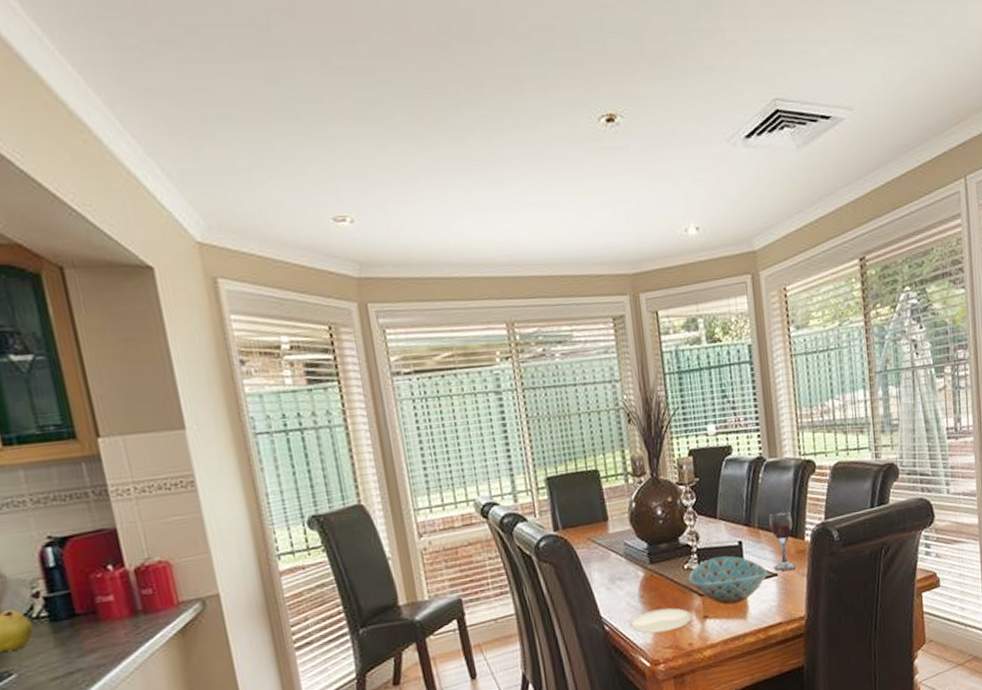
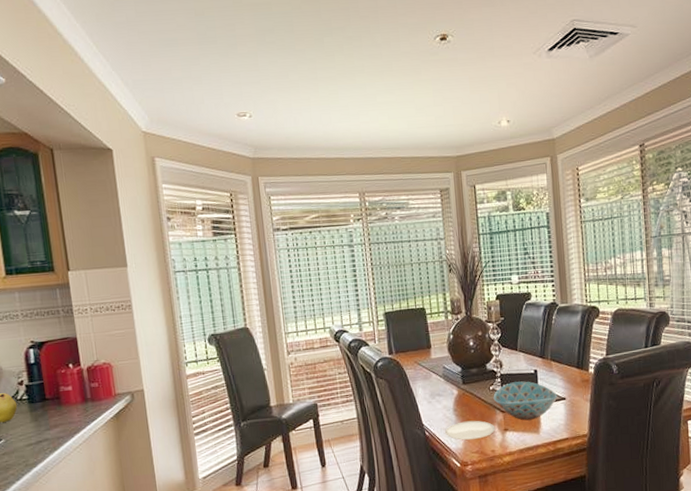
cup: present [769,511,797,571] -> none [560,347,582,396]

